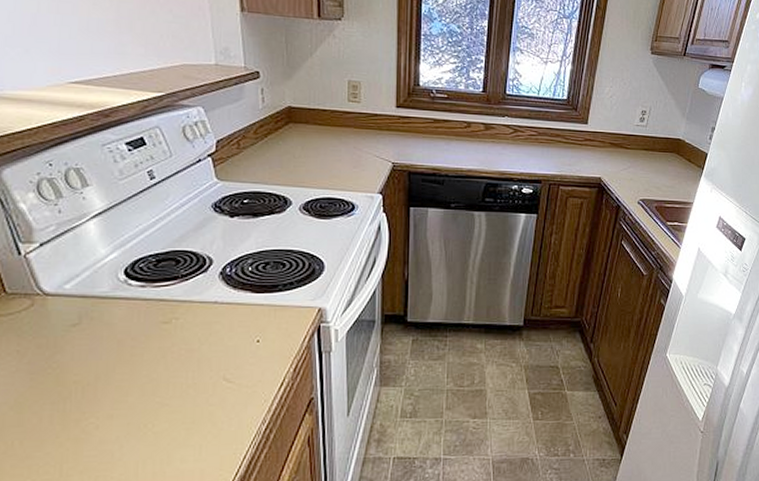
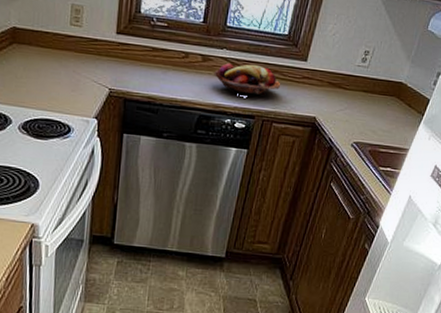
fruit basket: none [497,130,565,160] -> present [214,63,281,96]

